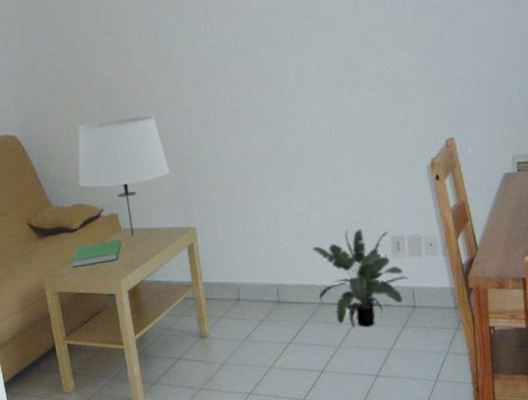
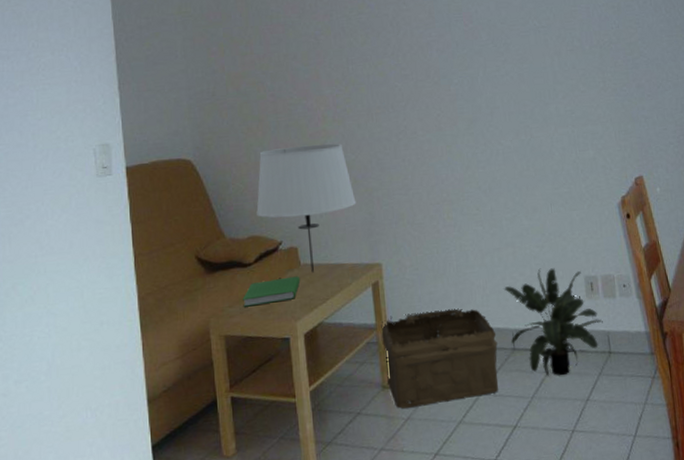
basket: none [197,267,307,355] -> present [381,308,499,409]

